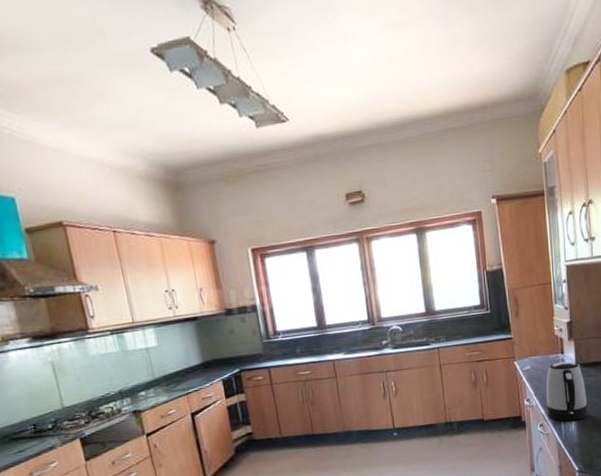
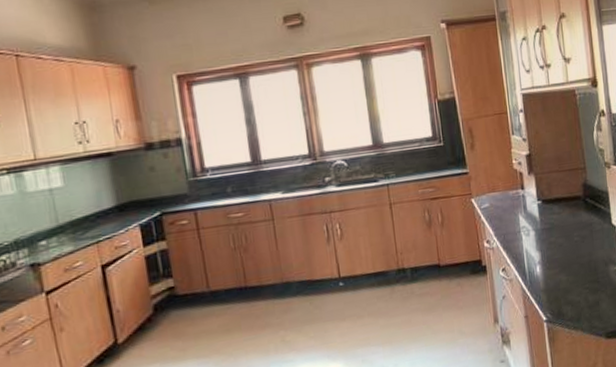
kettle: present [546,361,588,421] -> none [506,198,554,265]

